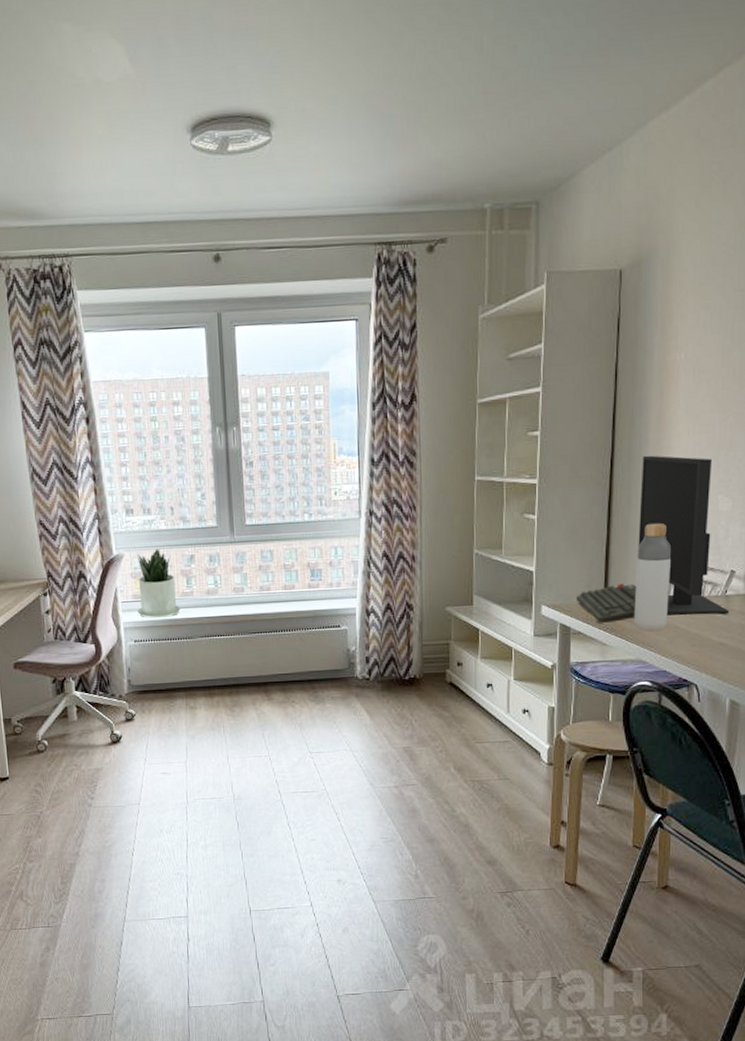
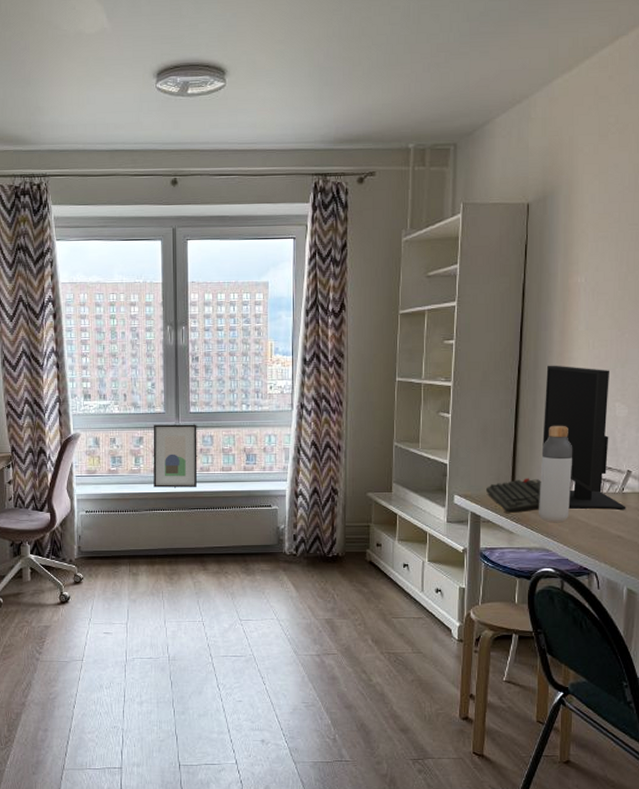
planter: present [137,548,181,619] -> none [90,430,129,493]
picture frame: none [205,538,258,611] -> present [152,424,199,489]

